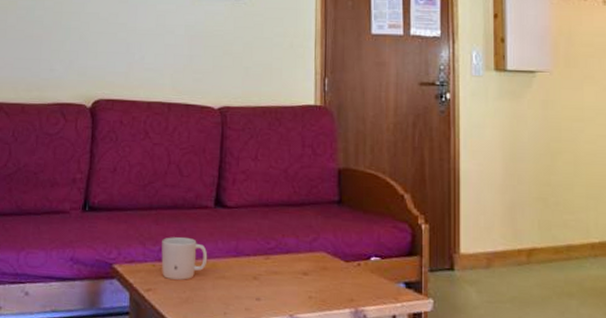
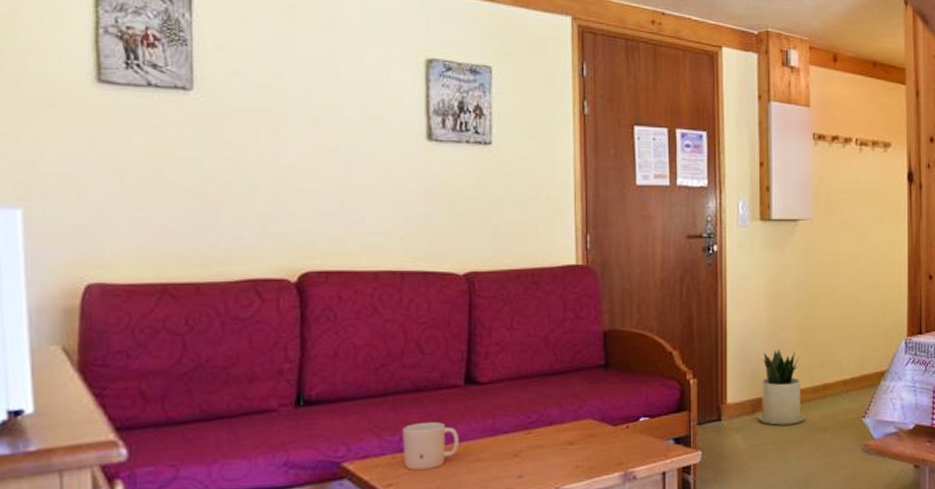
planter: none [494,202,547,285] -> present [758,349,805,426]

